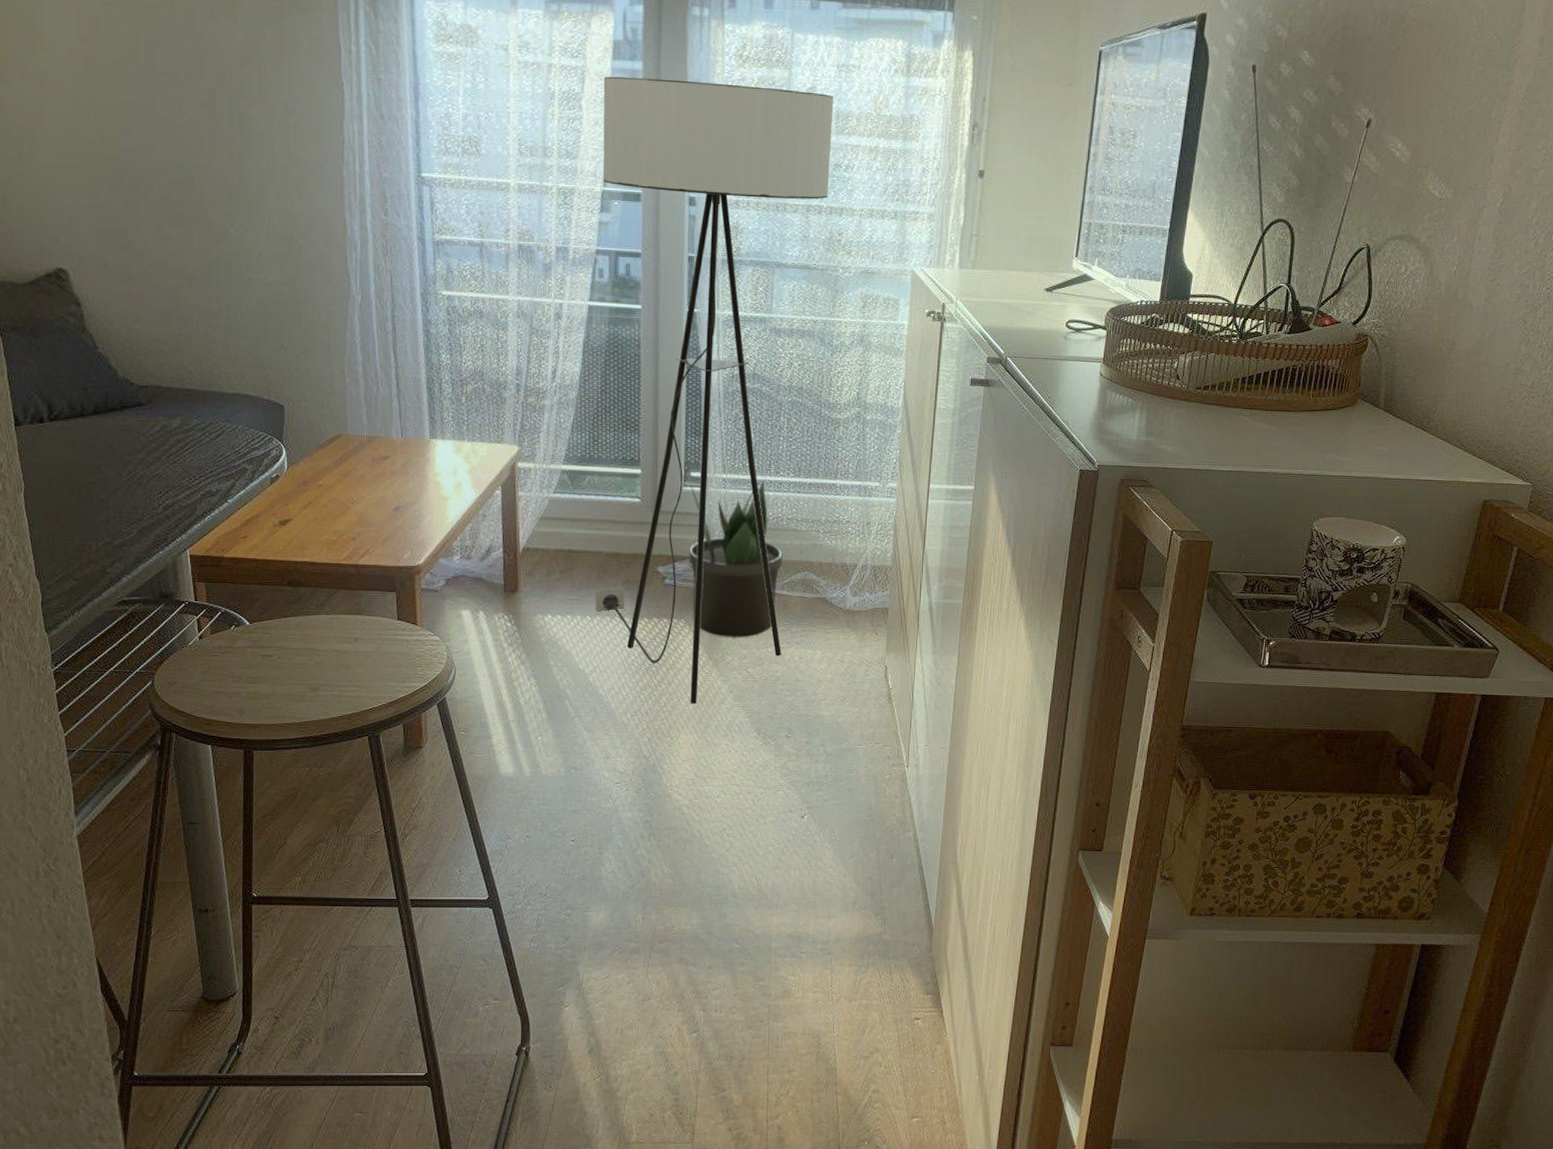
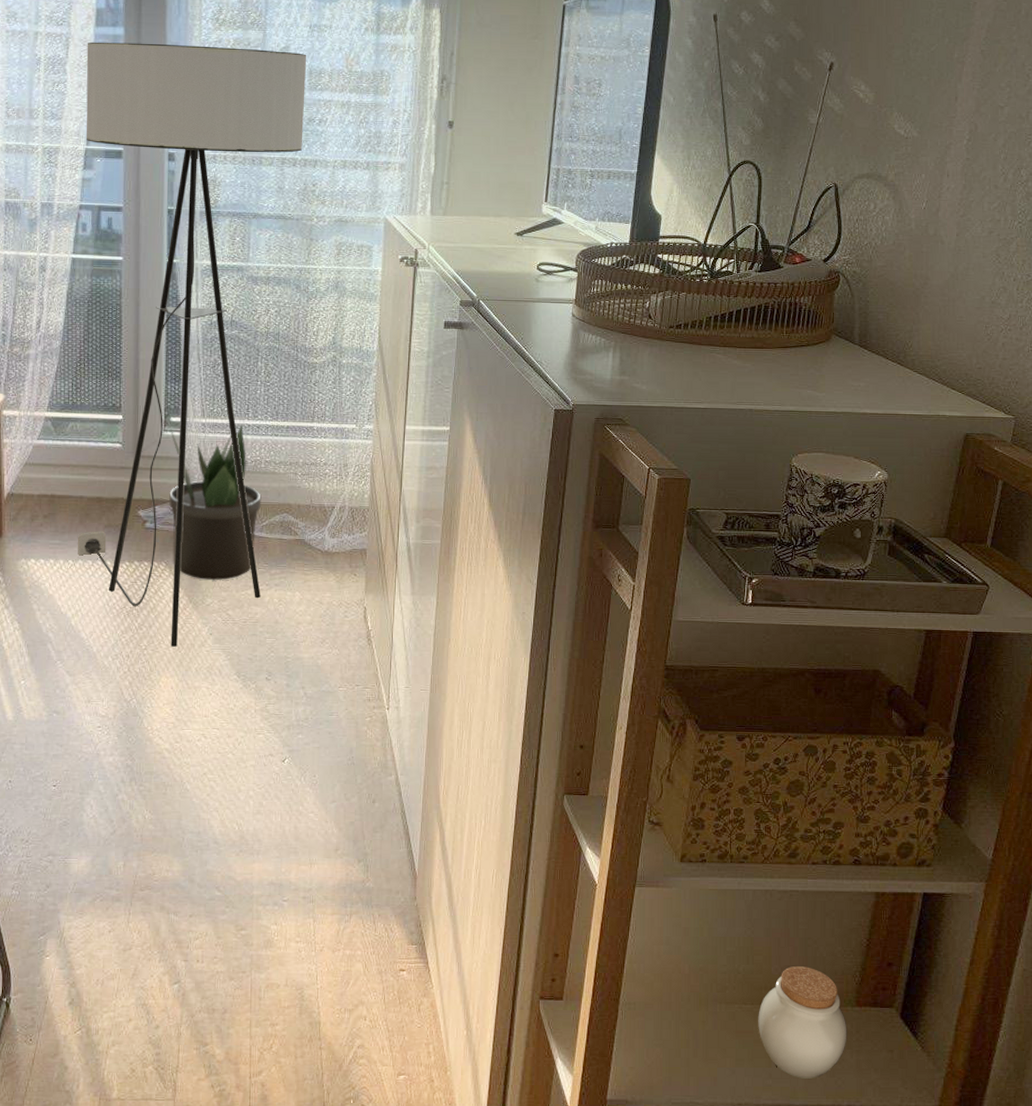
jar: none [1259,1014,1344,1118] -> present [758,966,847,1079]

